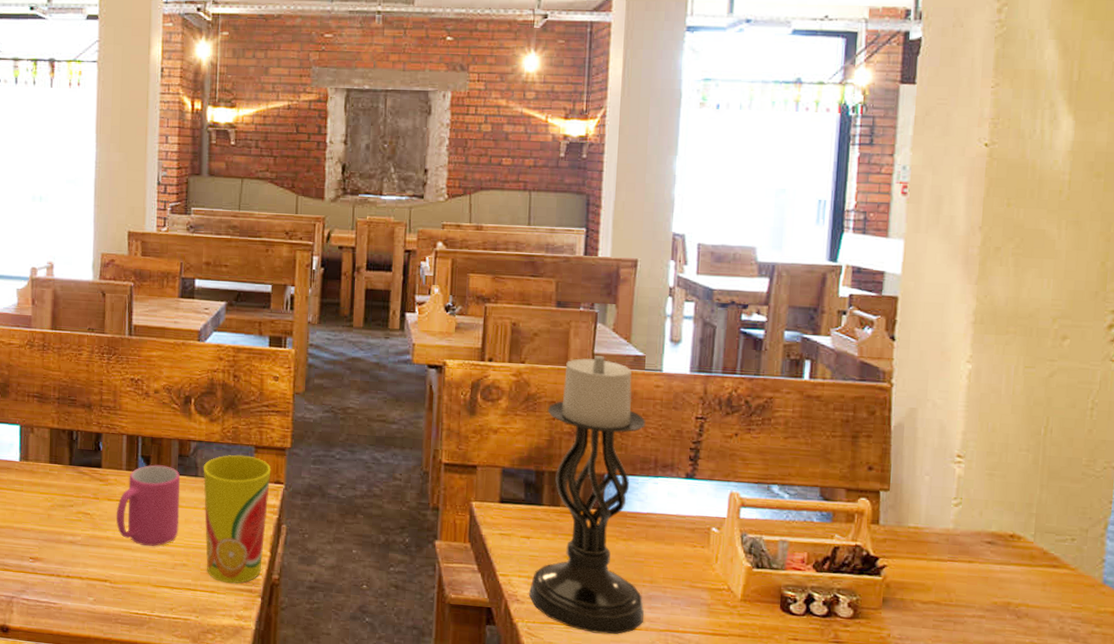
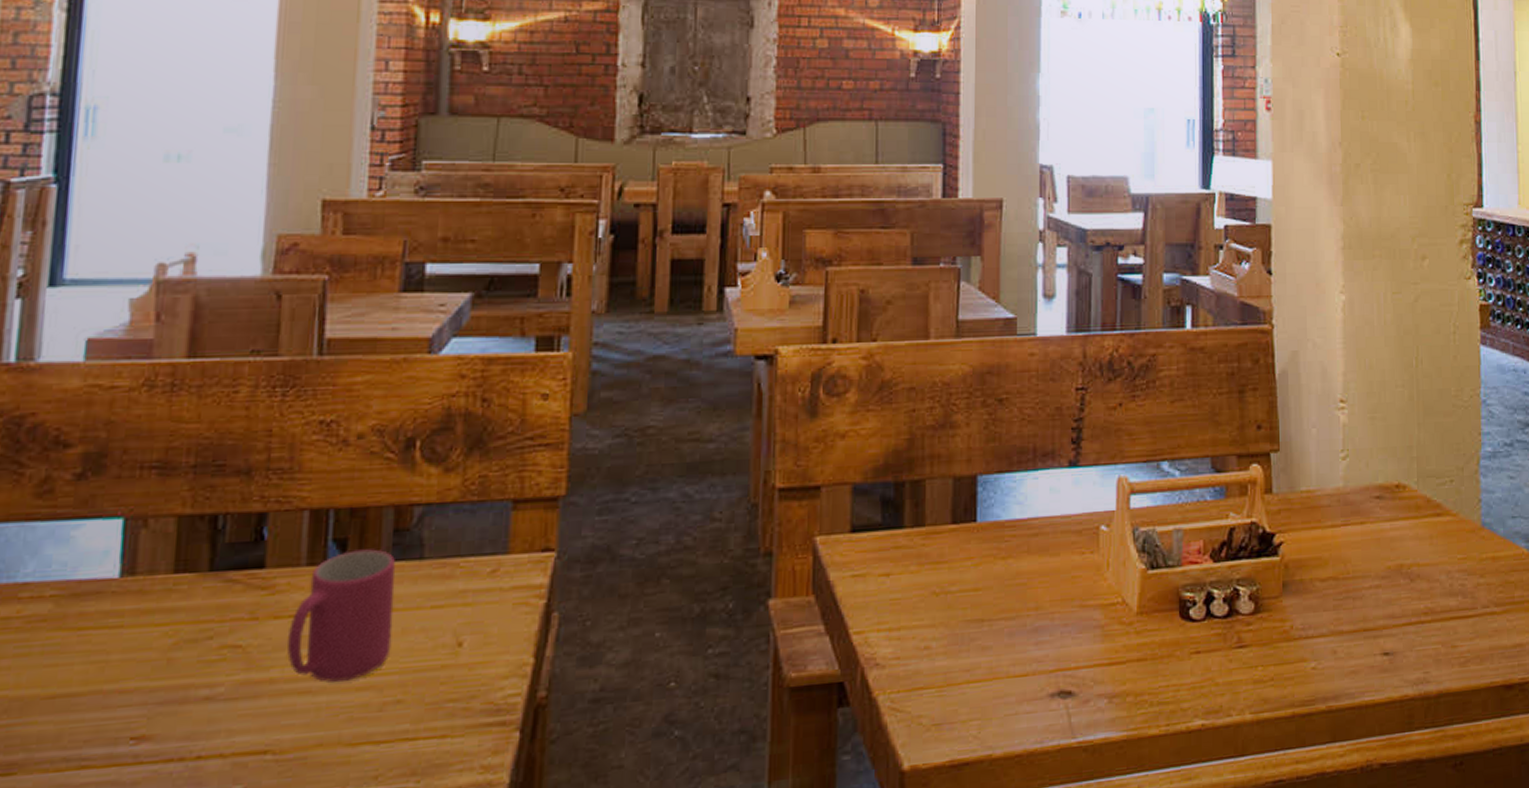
cup: present [203,455,272,584] -> none [432,515,537,718]
candle holder: present [528,356,646,635] -> none [890,323,1030,692]

